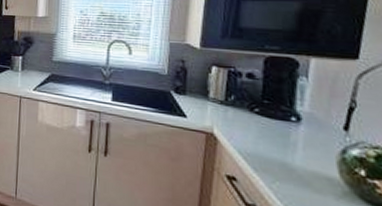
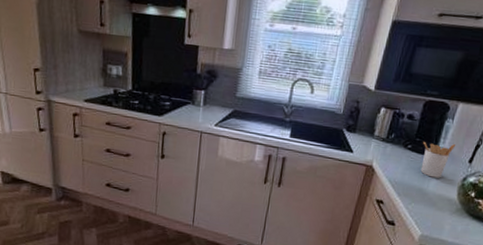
utensil holder: none [274,105,318,150] -> present [420,142,455,178]

